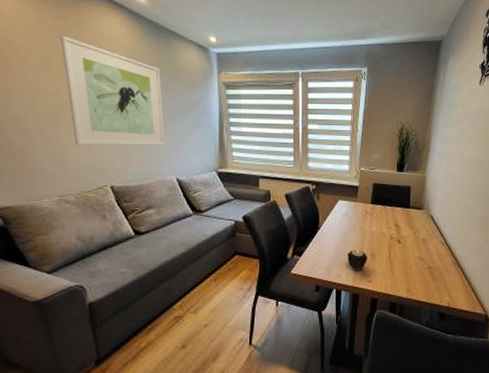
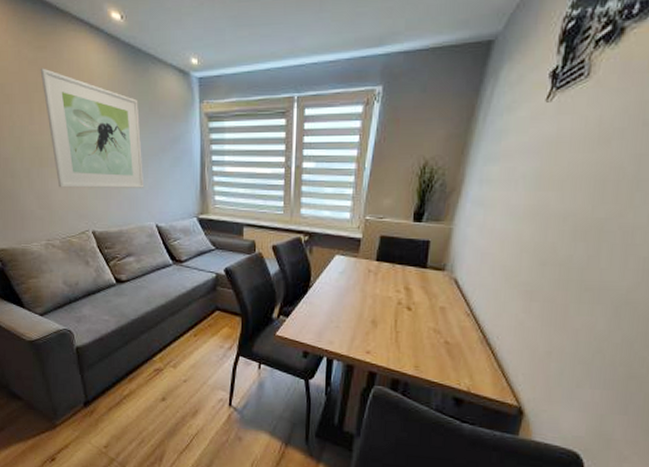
candle: present [347,250,367,271] -> none [342,314,367,339]

